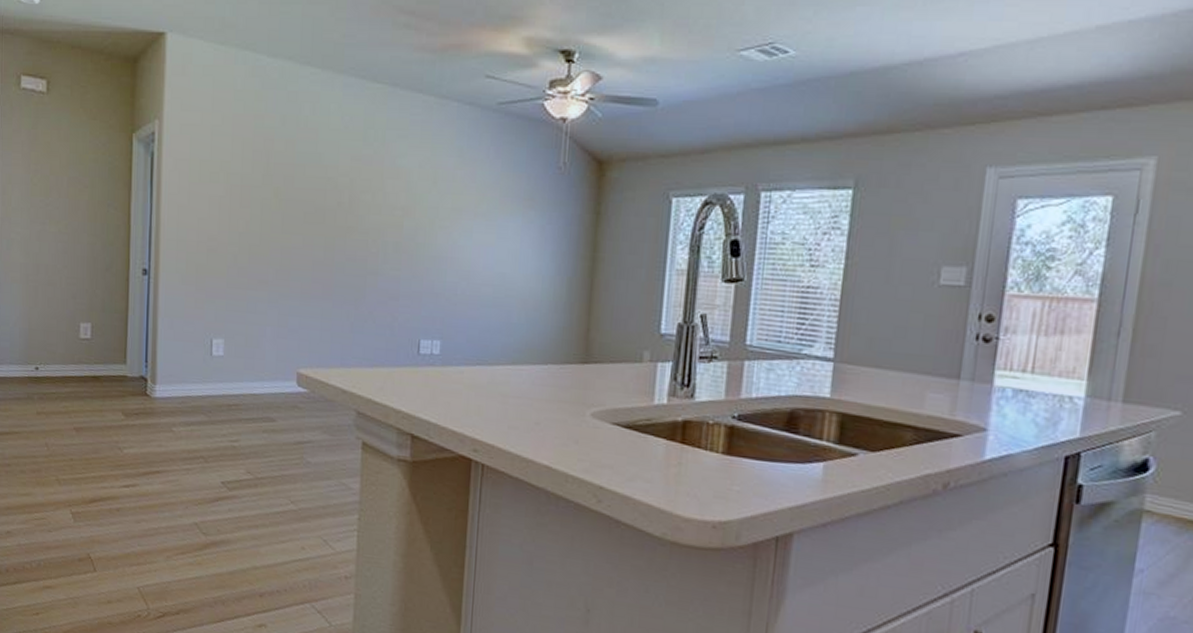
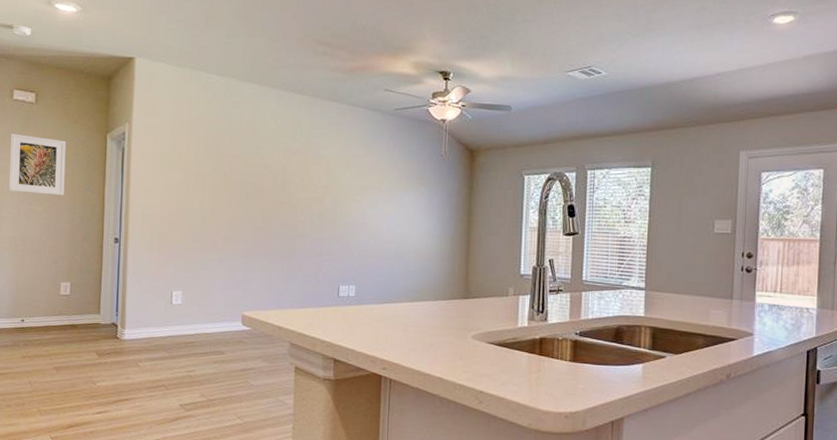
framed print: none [17,132,84,214] -> present [8,133,66,196]

